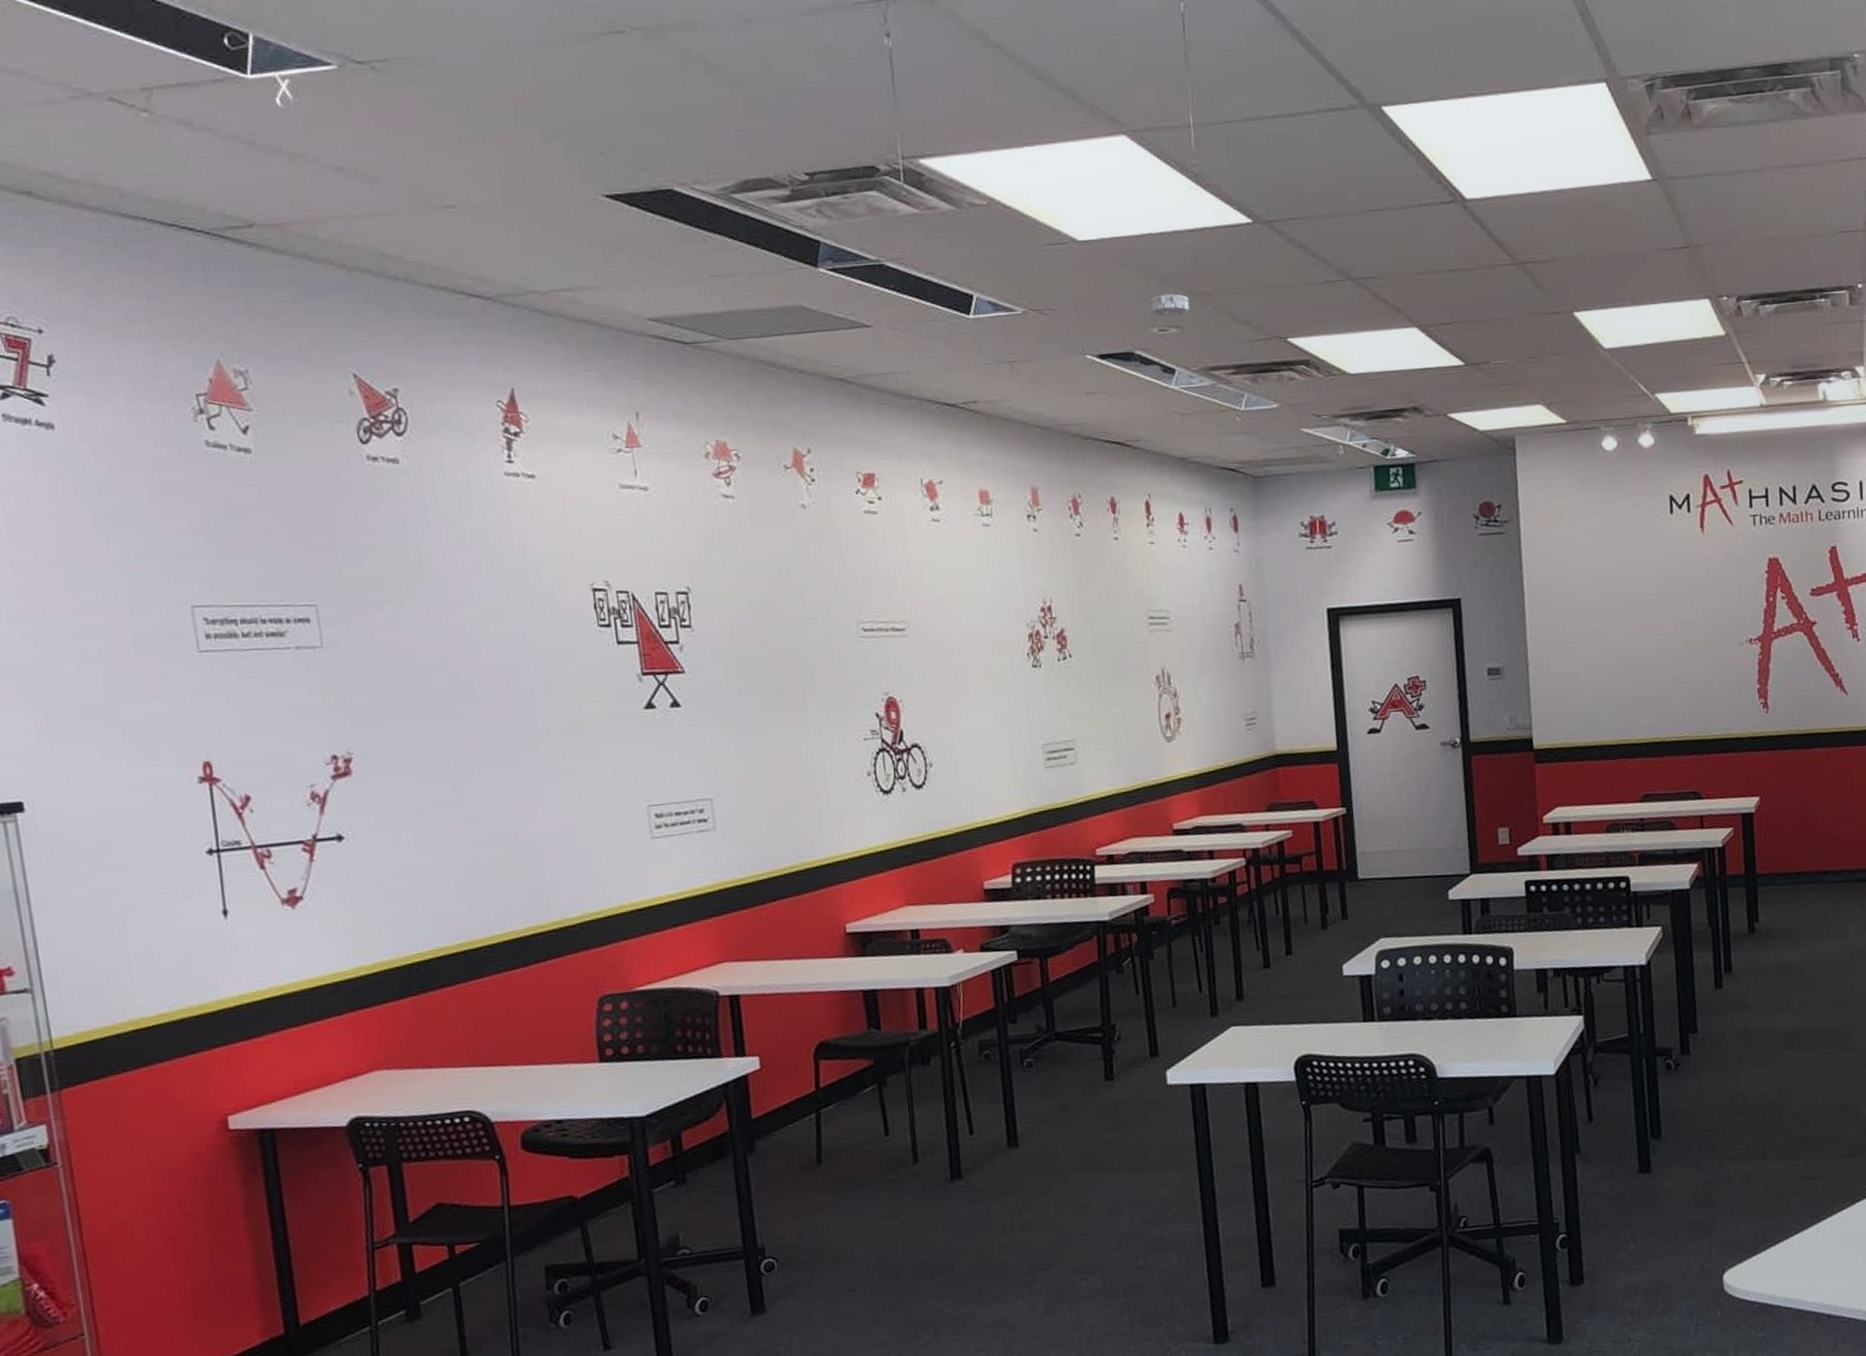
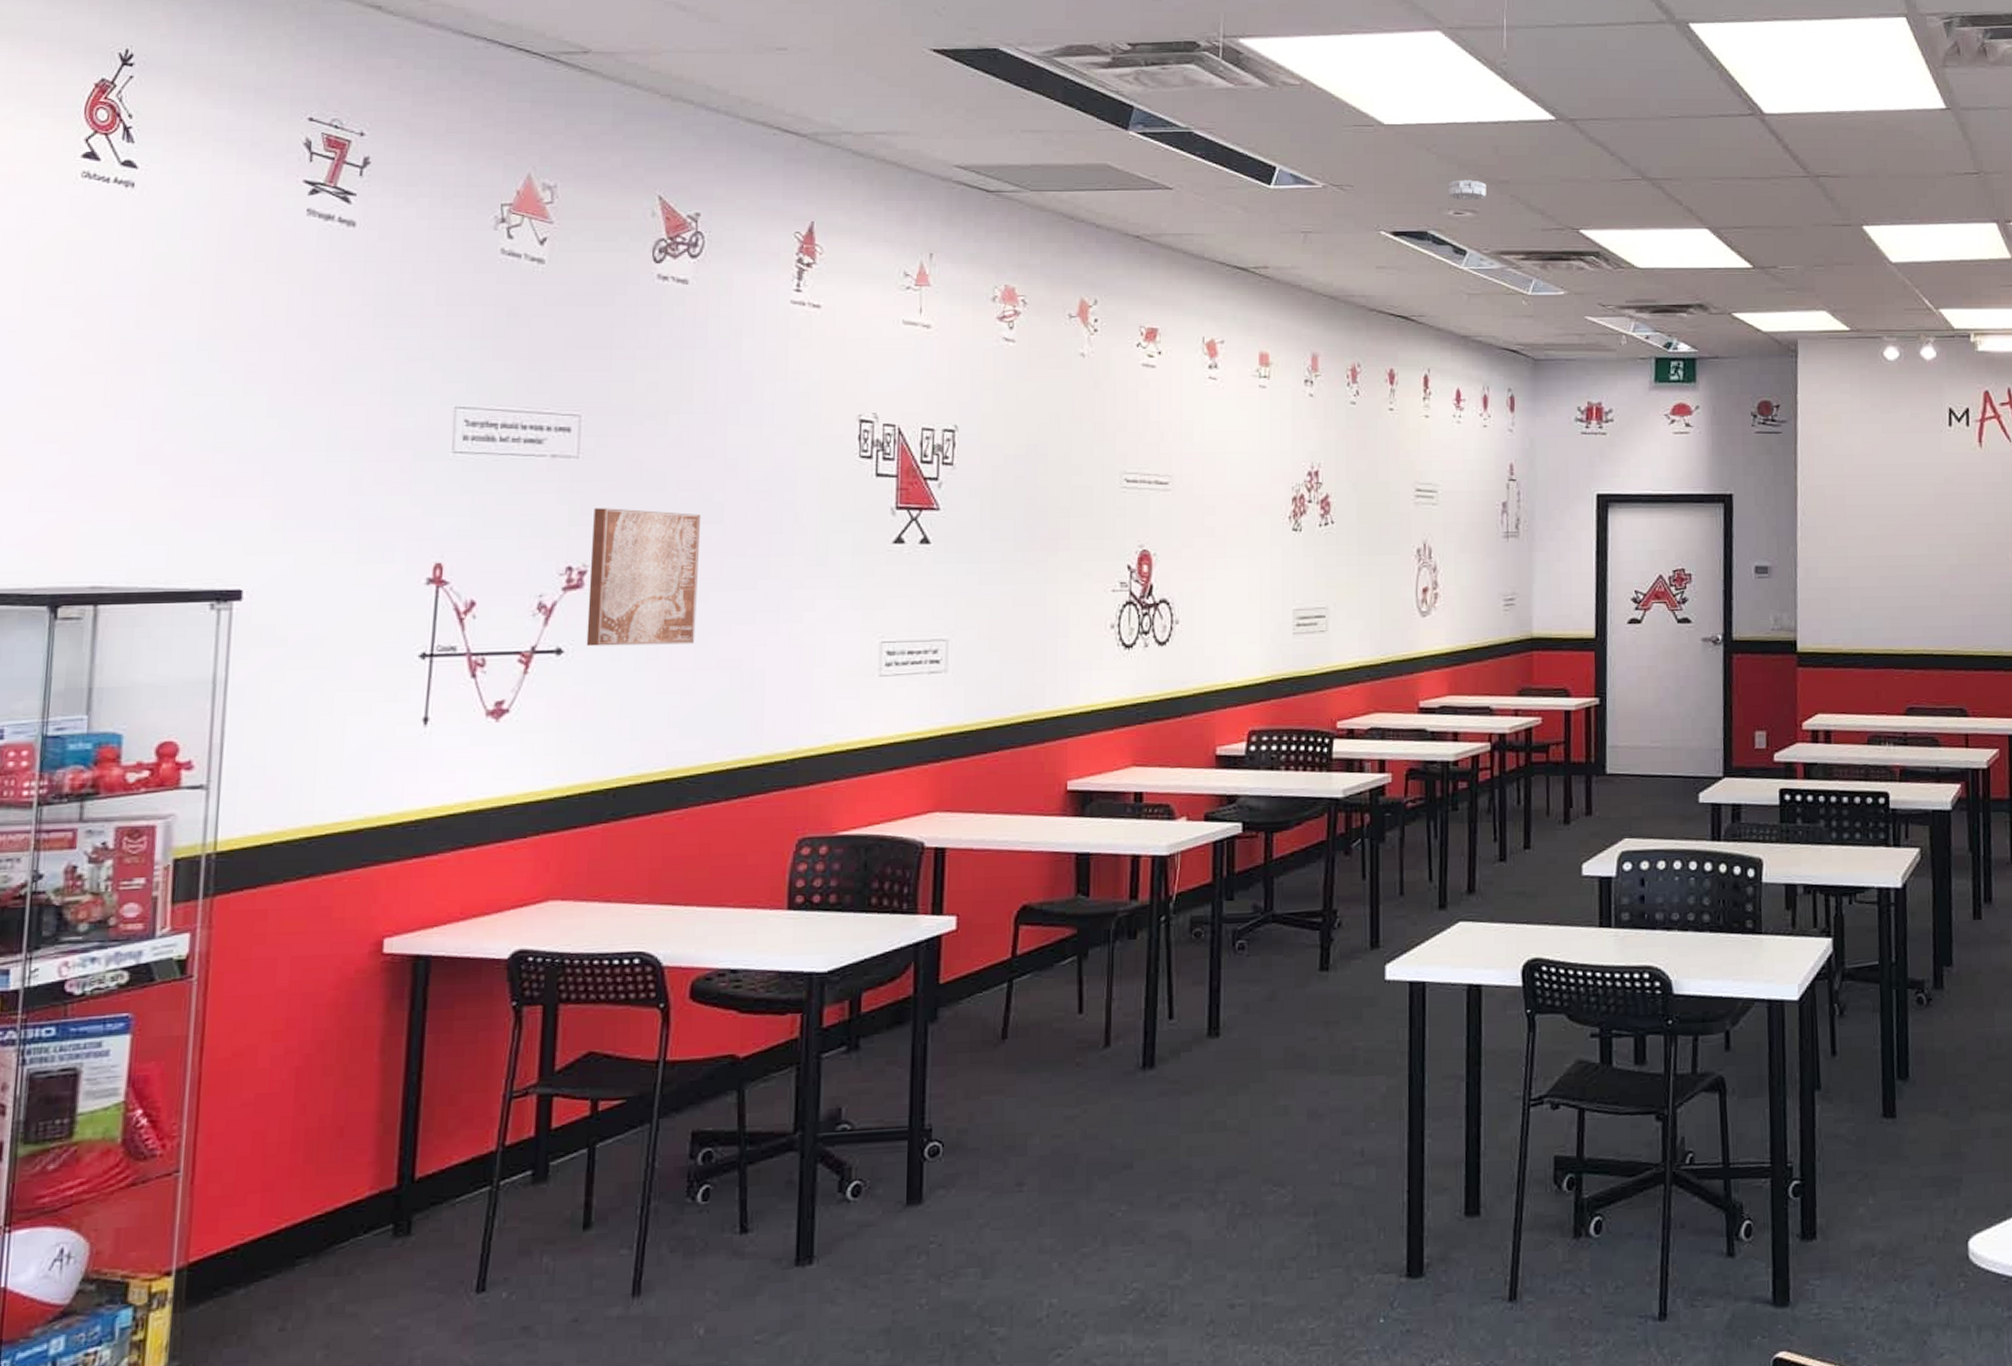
wall art: none [348,694,469,831] -> present [586,508,702,647]

